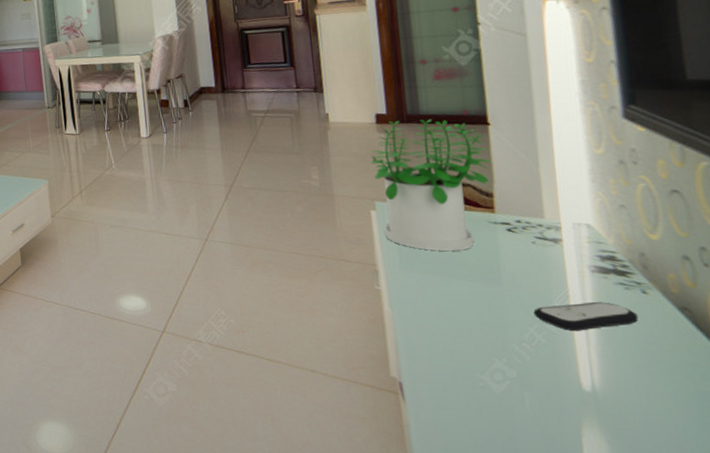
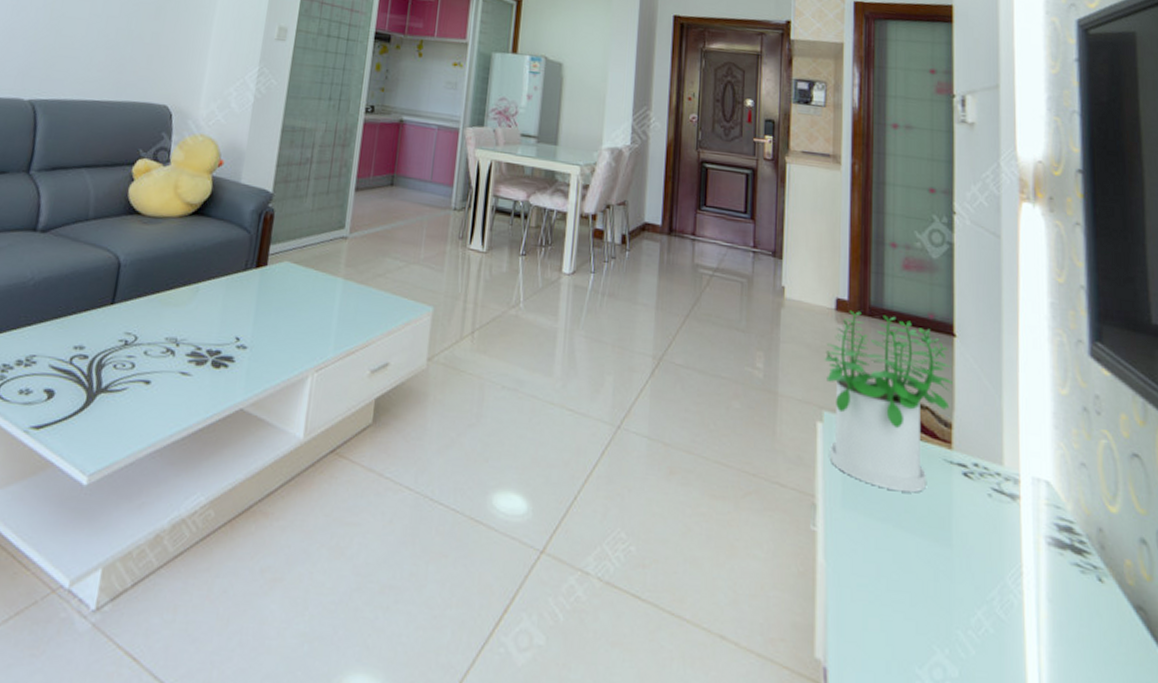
remote control: present [533,302,638,332] -> none [983,582,1092,623]

